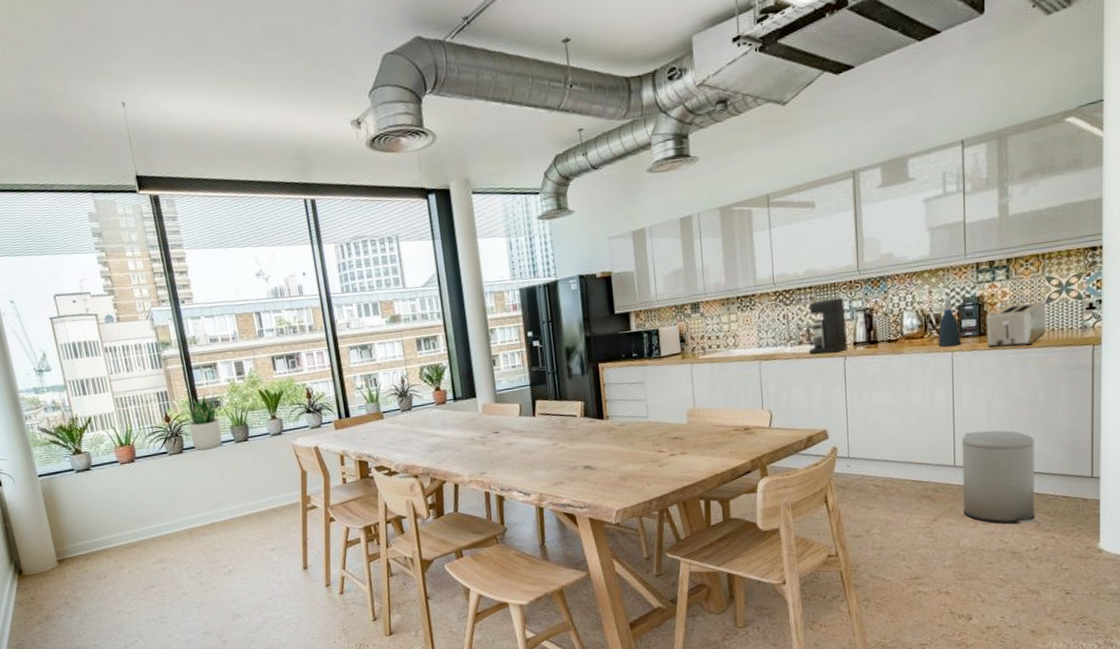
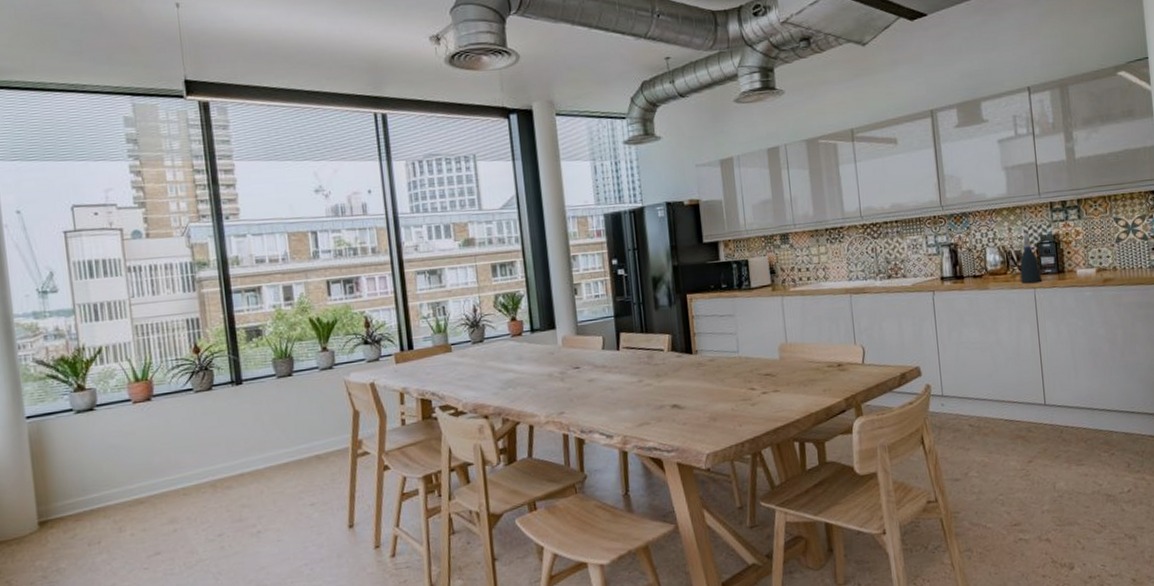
planter: present [186,393,222,451] -> none [221,321,261,388]
coffee maker: present [807,297,849,355] -> none [895,232,936,289]
pedal bin: present [961,430,1037,524] -> none [1049,368,1127,466]
toaster: present [986,302,1046,349] -> none [1062,242,1118,286]

